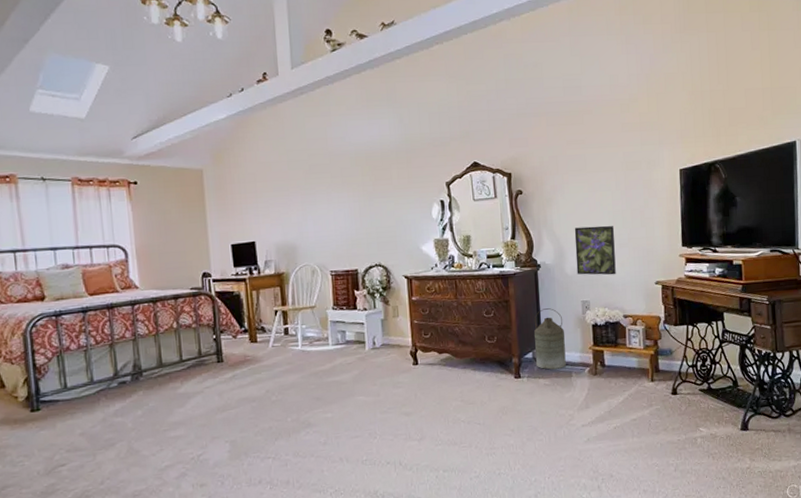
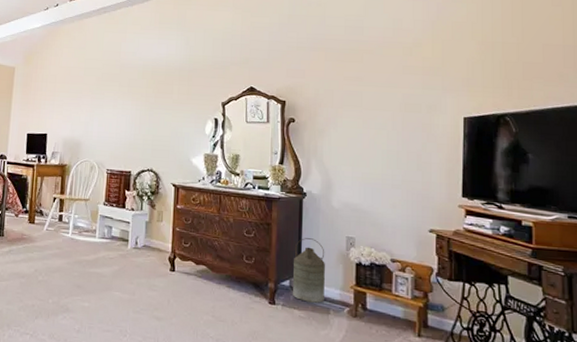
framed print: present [574,225,616,275] -> none [344,161,388,216]

